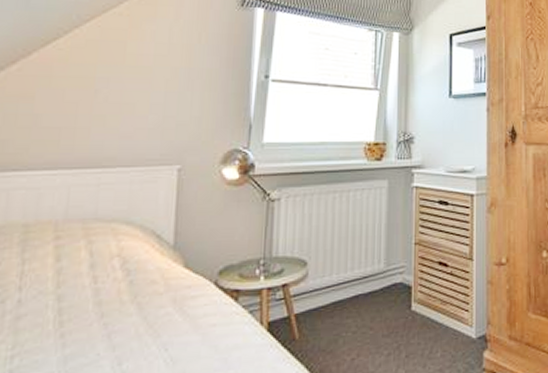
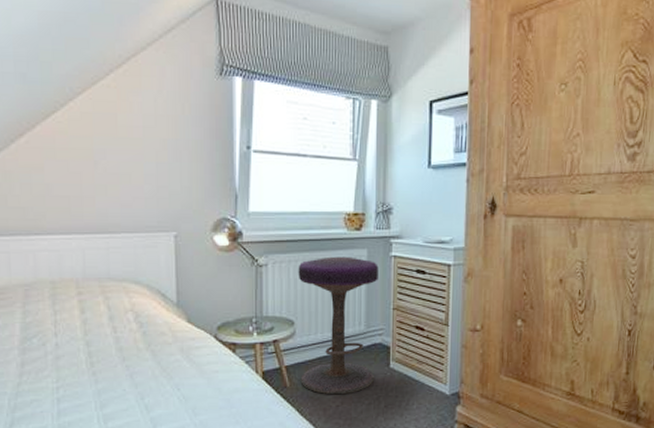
stool: none [311,188,400,346] -> present [298,256,379,394]

